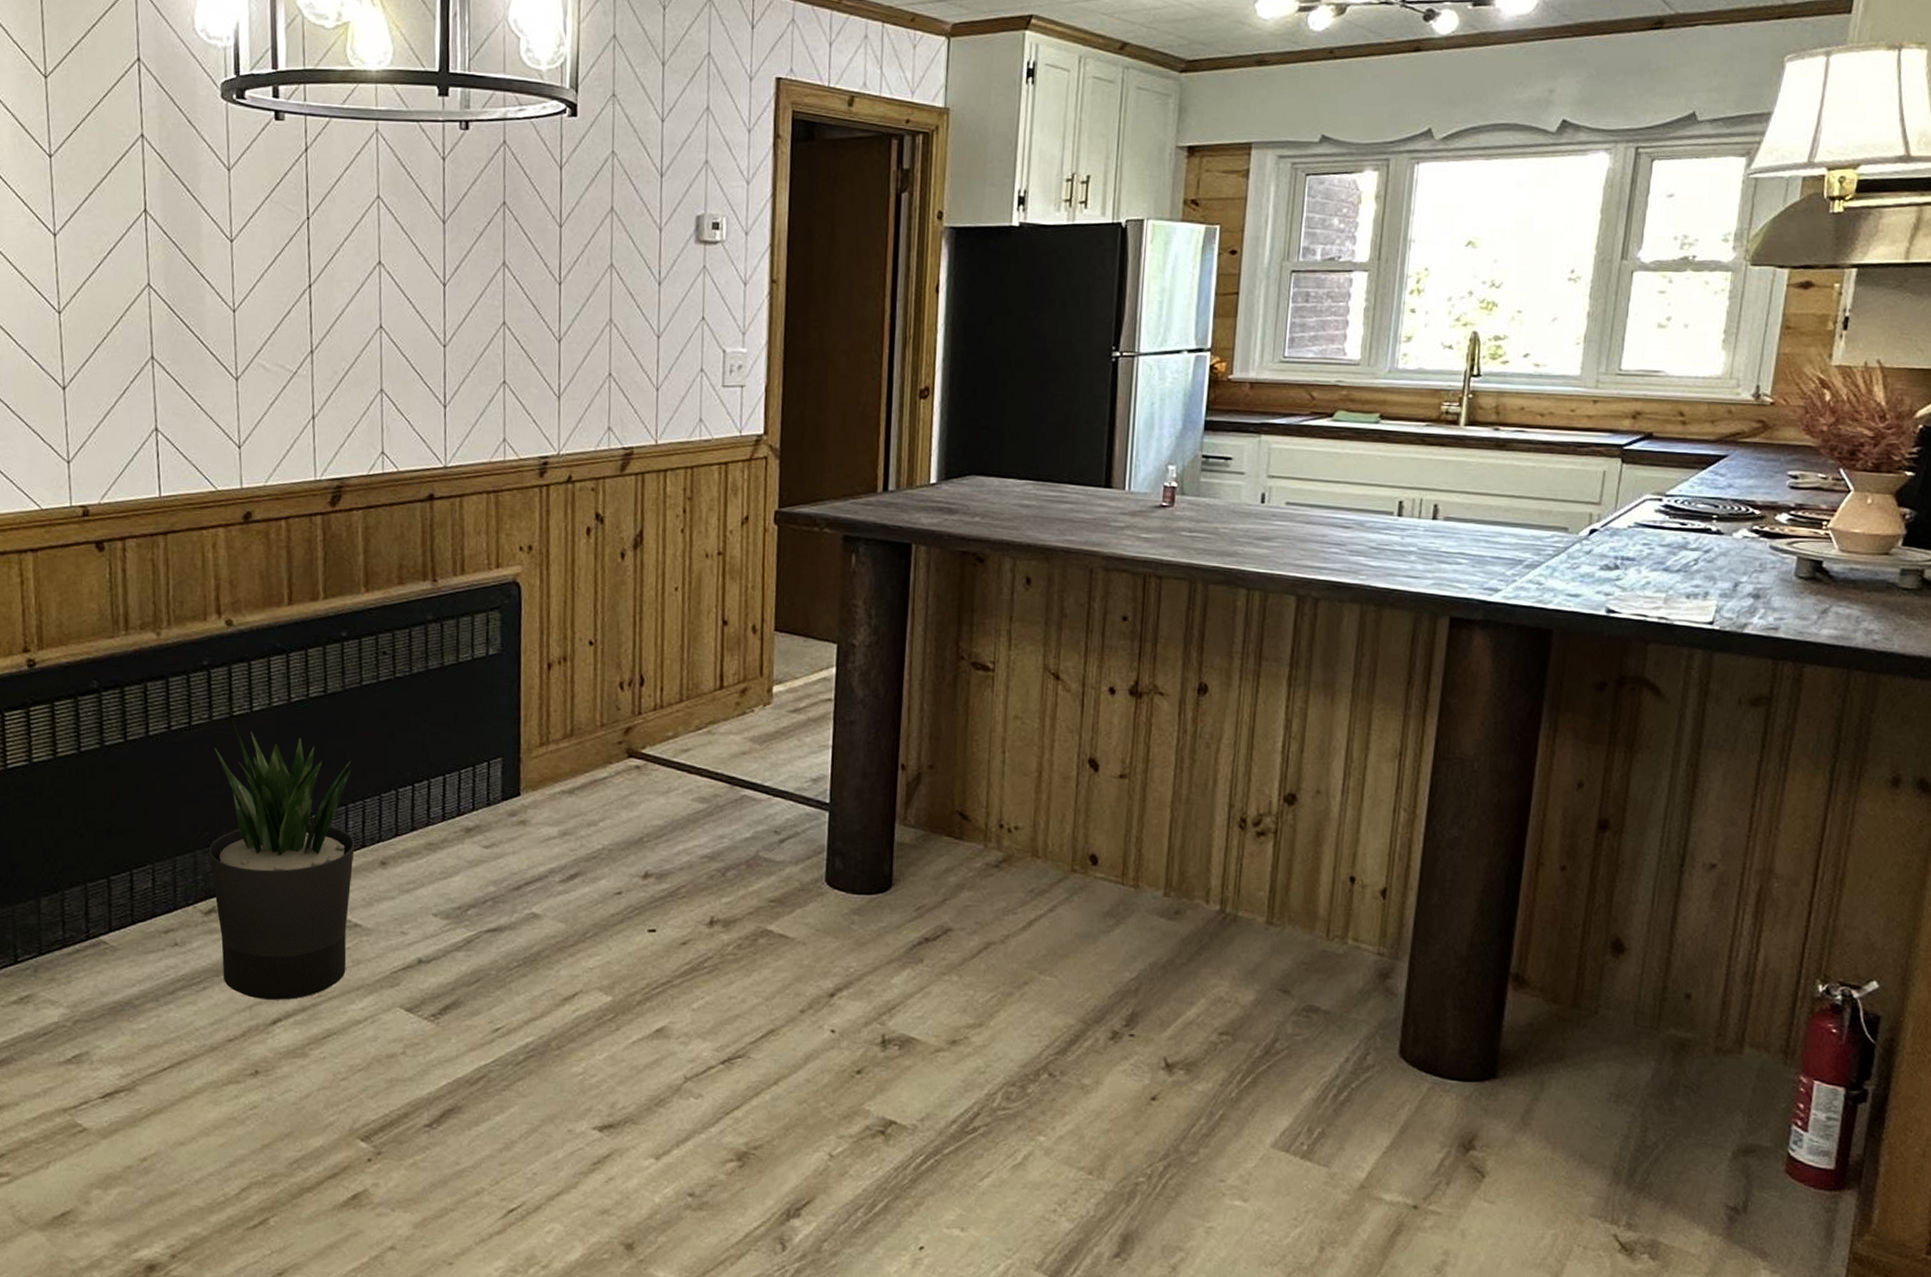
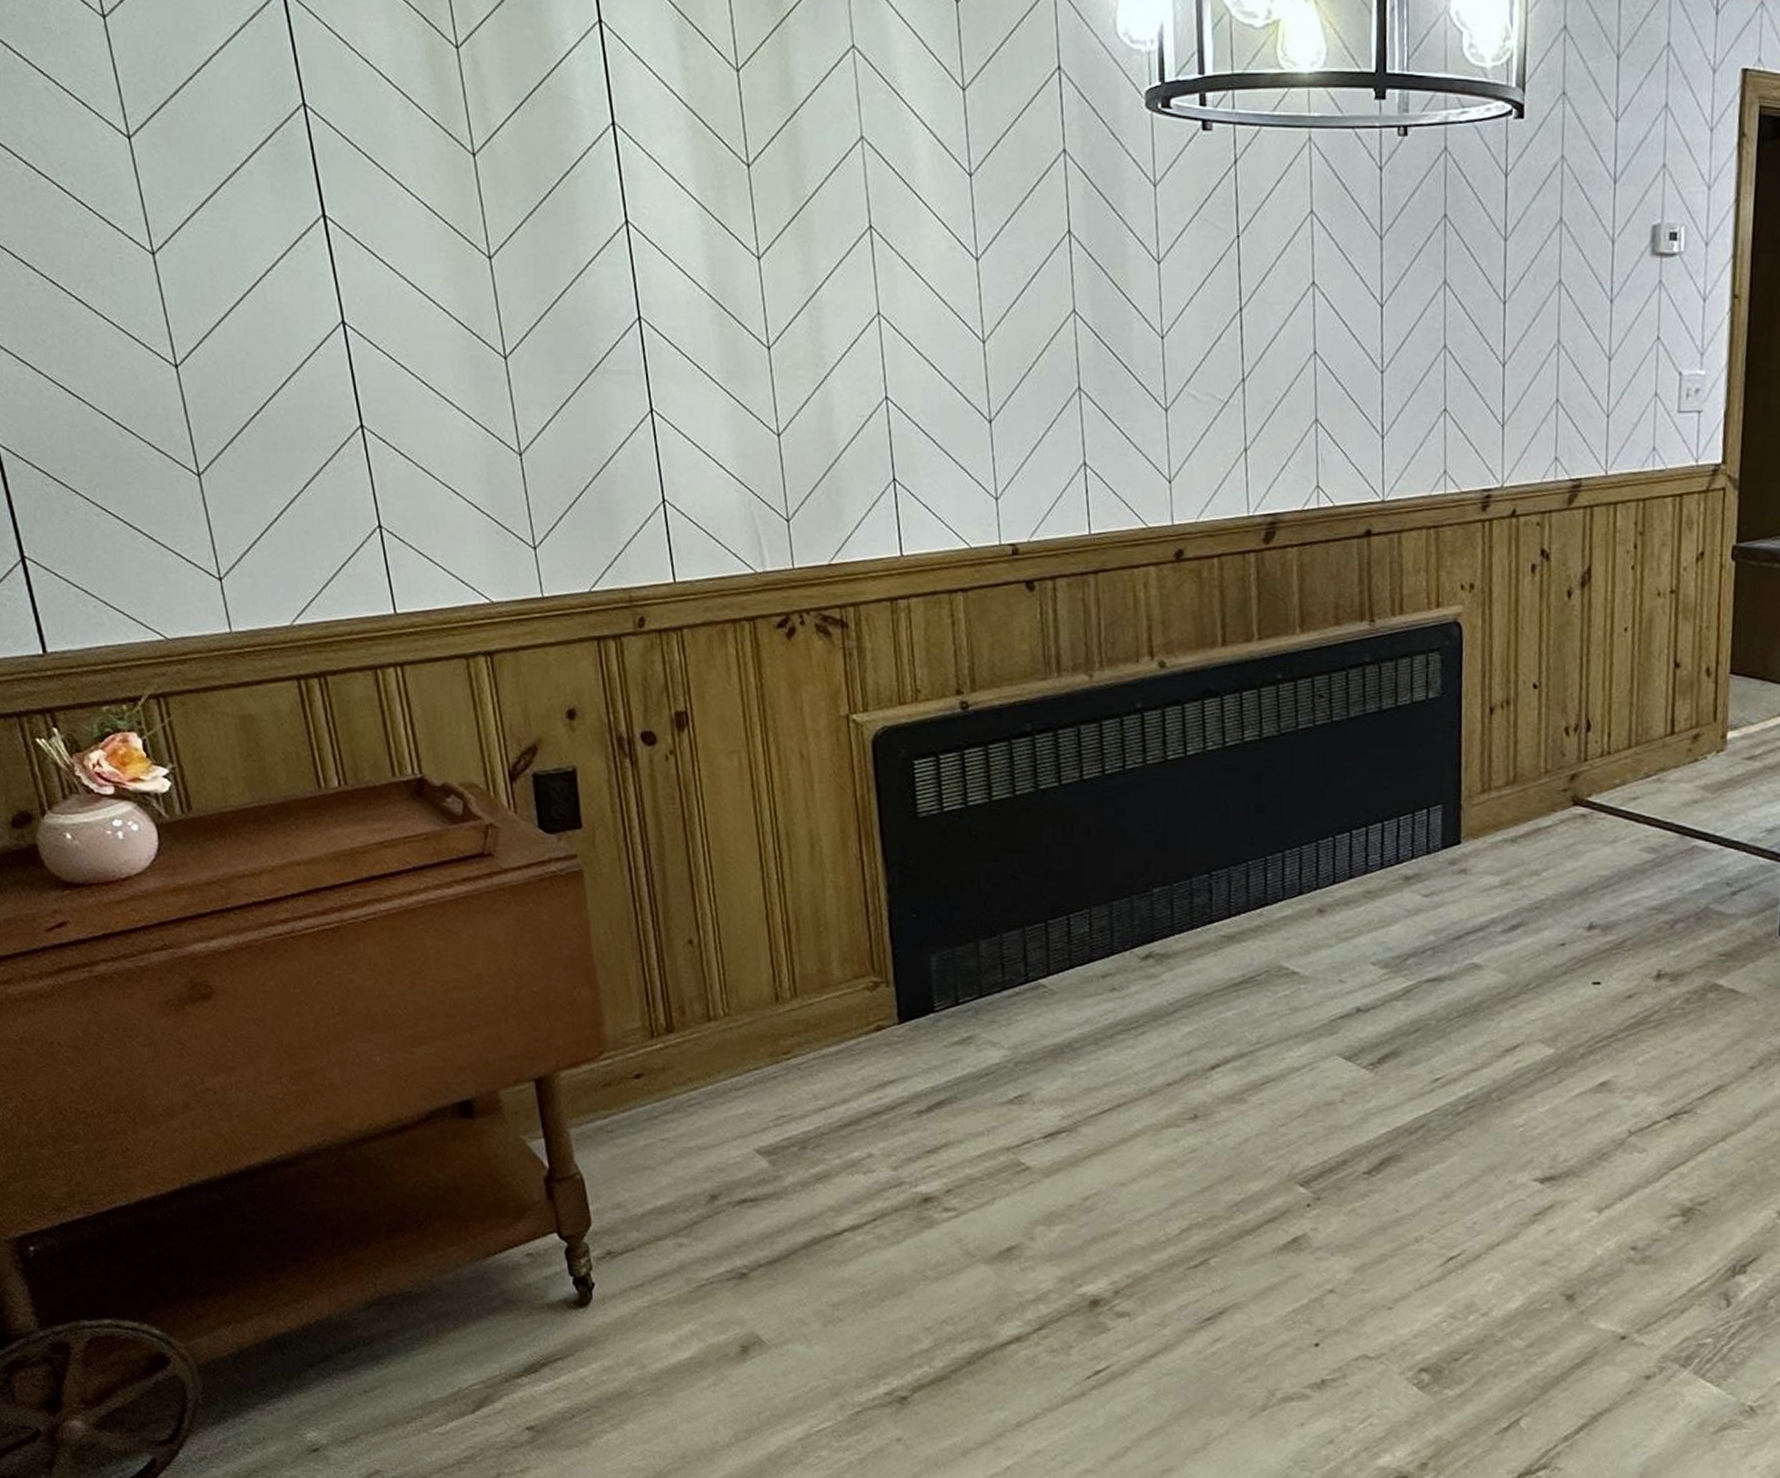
planter: present [208,721,355,1000] -> none [1144,765,1292,1046]

